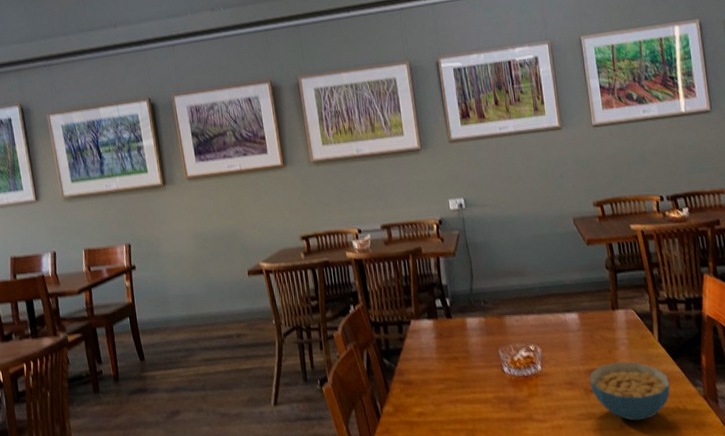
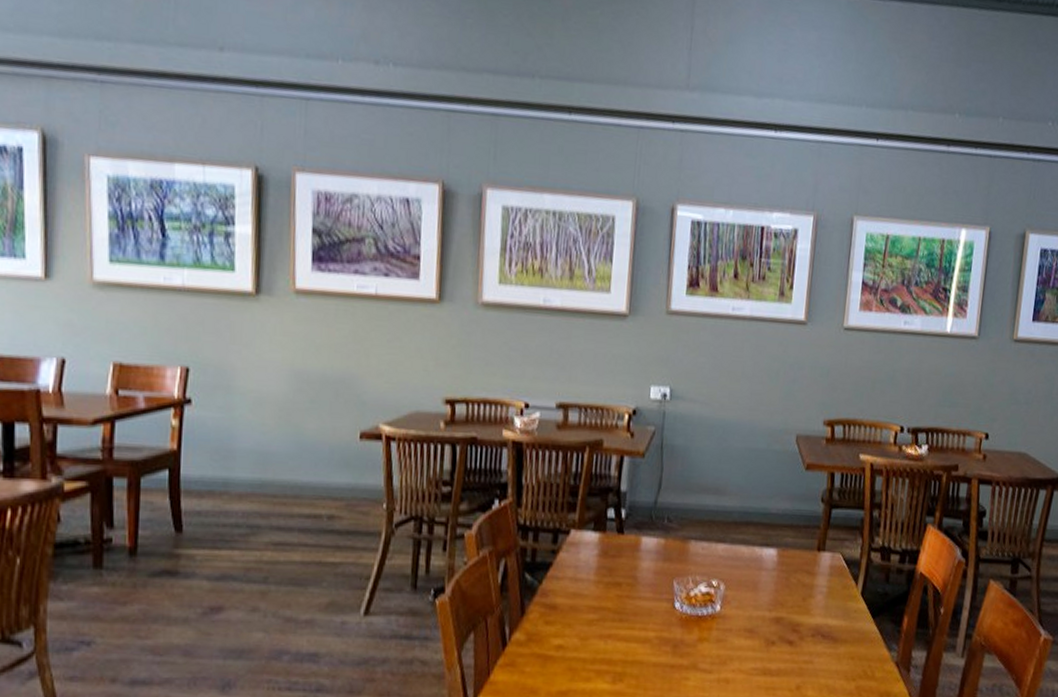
cereal bowl: present [589,361,671,421] -> none [773,612,863,683]

